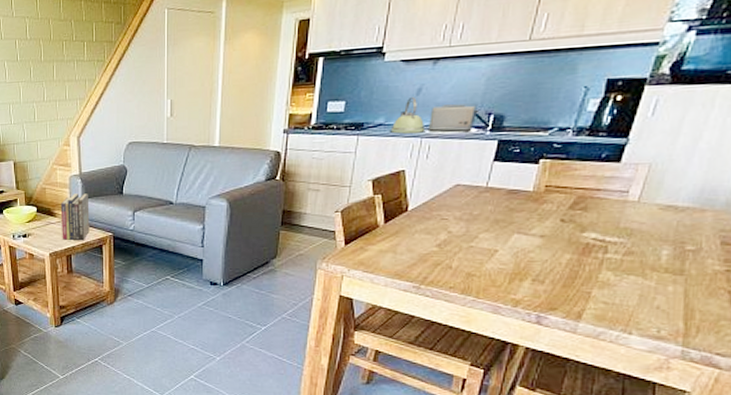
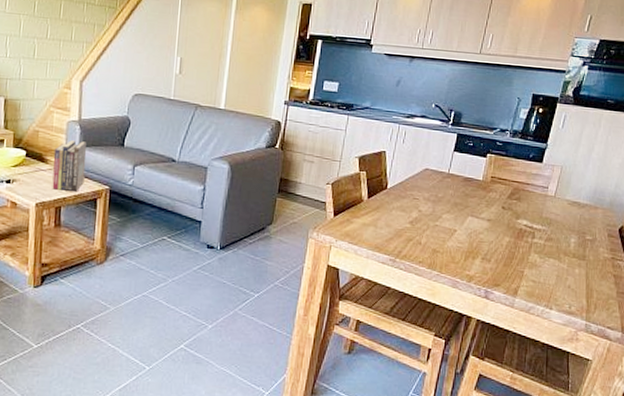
kettle: present [390,96,426,135] -> none [375,86,403,120]
toaster: present [429,103,479,133] -> none [405,96,443,124]

